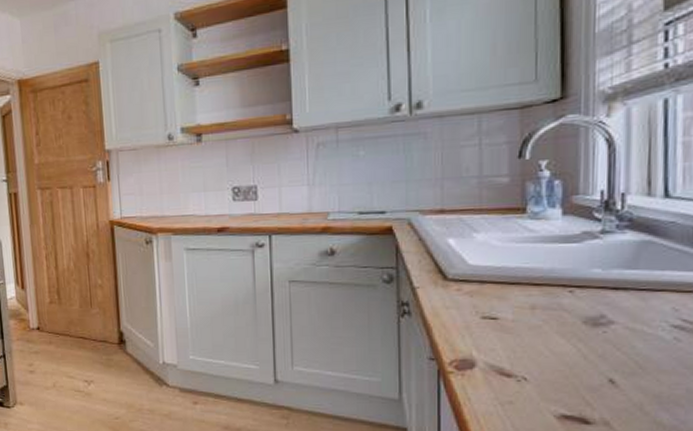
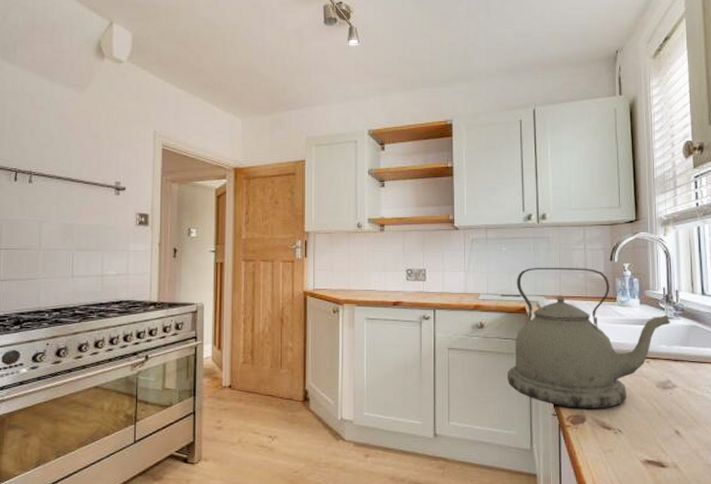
kettle: none [367,170,610,352] -> present [507,267,671,409]

